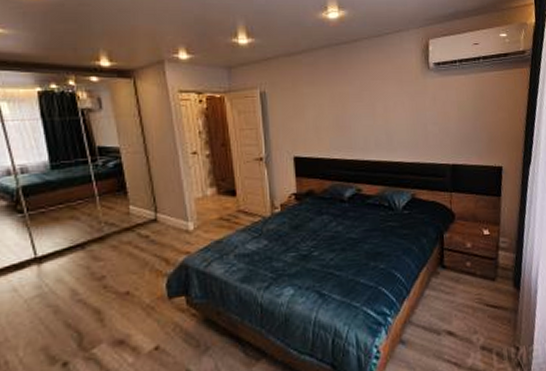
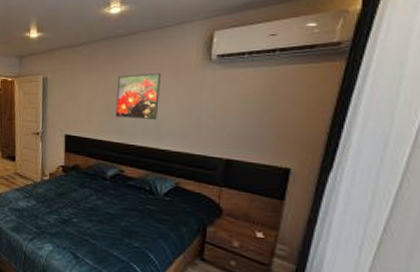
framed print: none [344,83,388,132] -> present [115,73,162,119]

